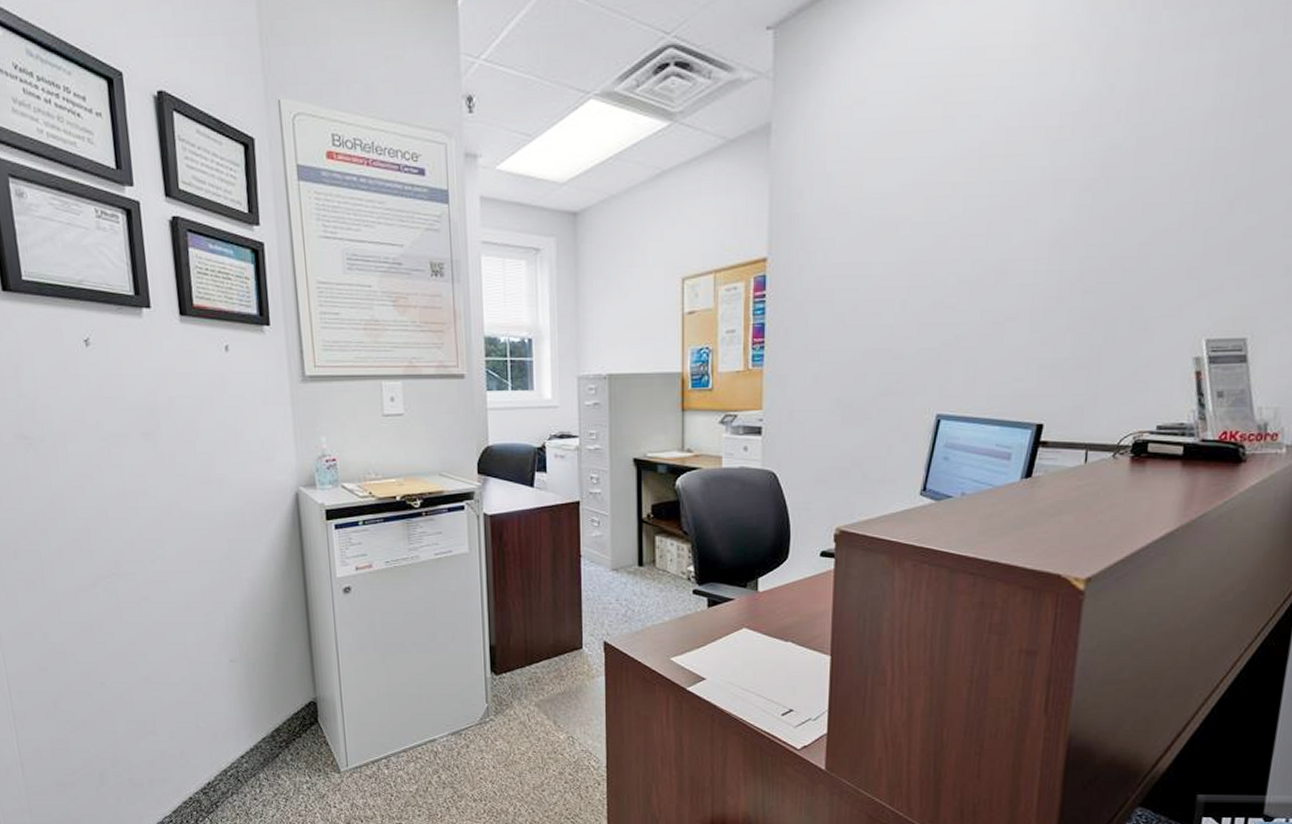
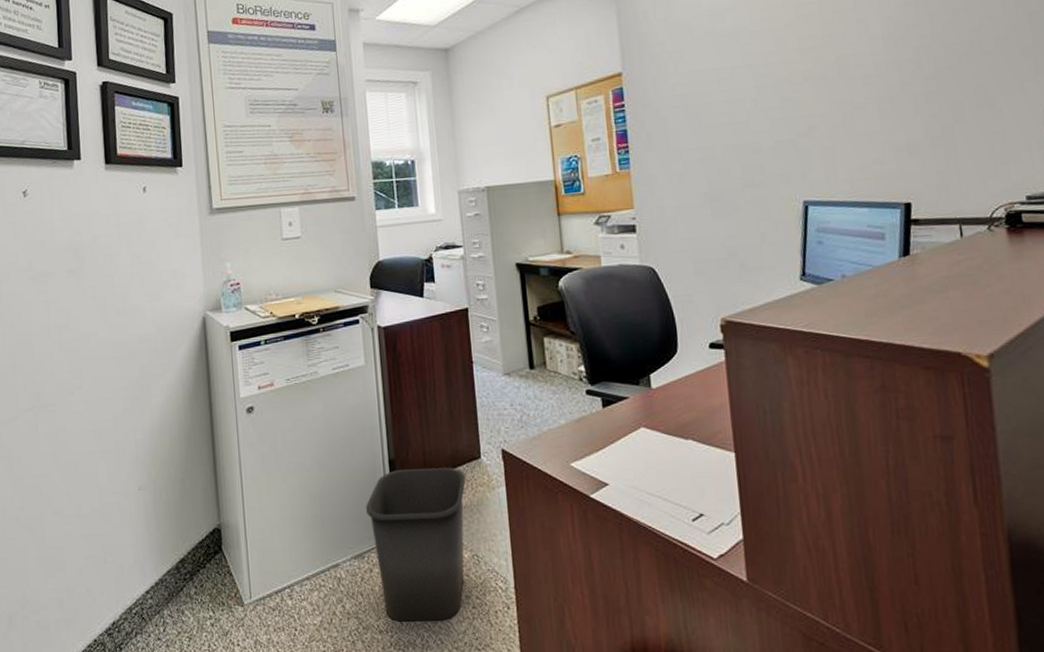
waste bin: none [465,655,566,793] -> present [366,467,466,622]

